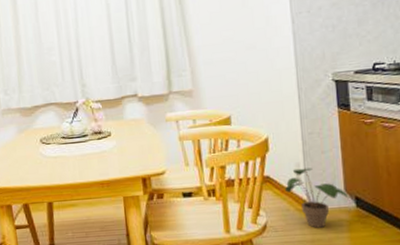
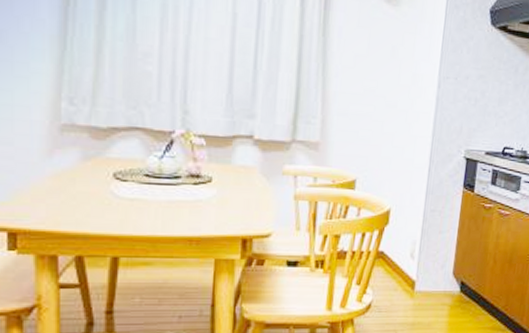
potted plant: present [285,167,350,228] -> none [397,247,456,311]

